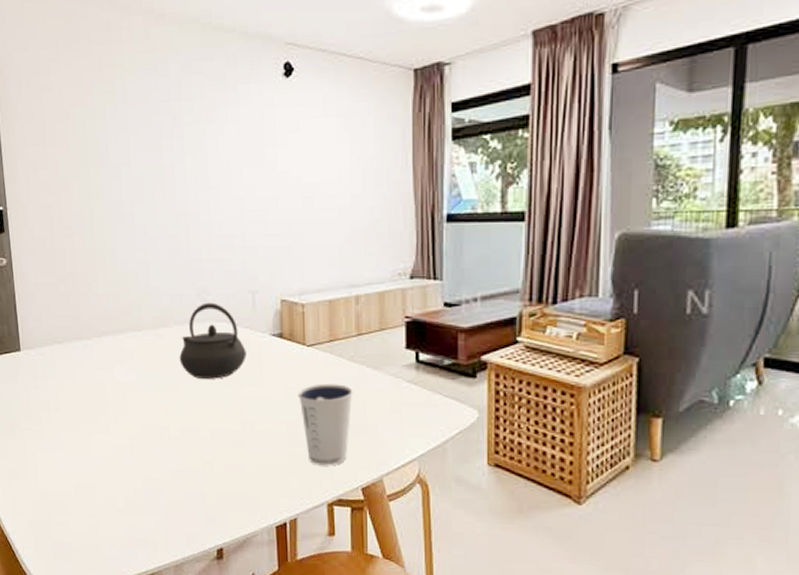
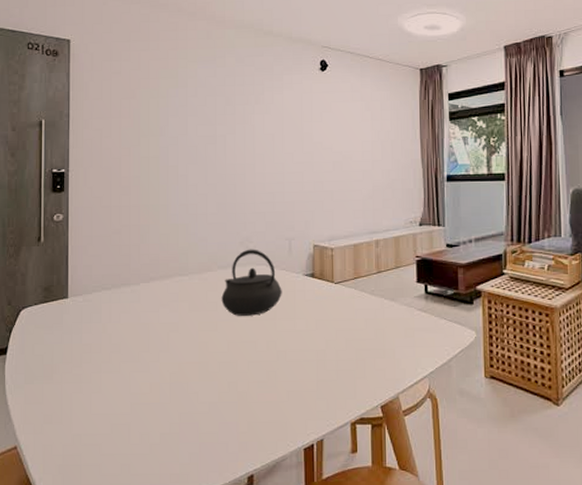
dixie cup: present [298,383,353,466] -> none [327,315,374,388]

